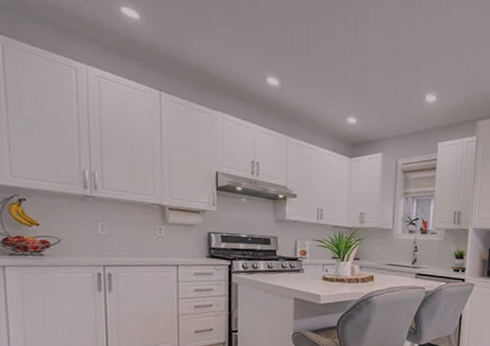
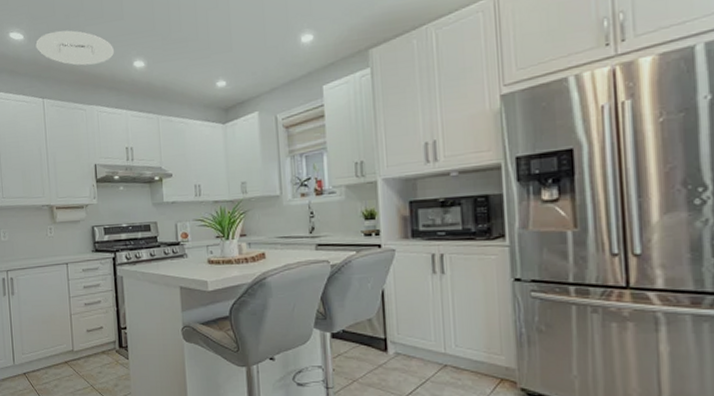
ceiling light: none [154,20,248,70] -> present [35,30,115,66]

